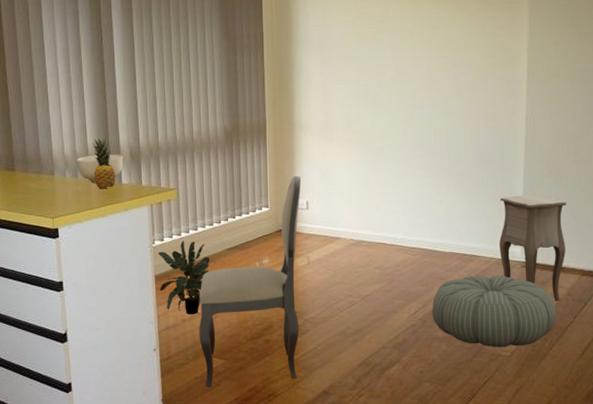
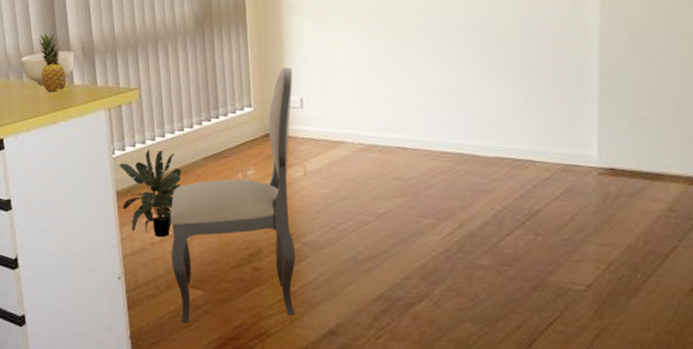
pouf: present [431,275,557,348] -> none [471,186,653,280]
side table: present [499,194,567,301] -> none [565,78,665,219]

